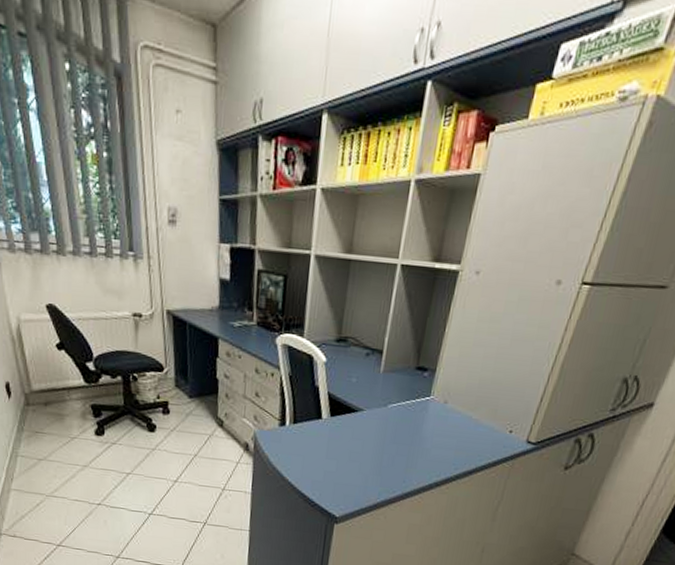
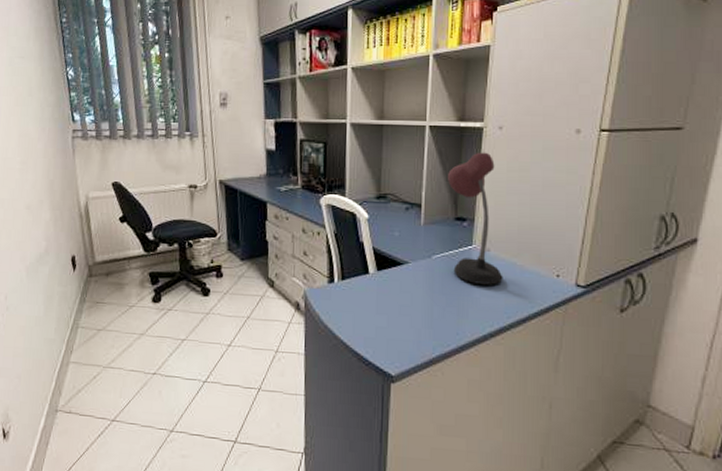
desk lamp: none [408,298,466,437] -> present [448,152,503,285]

